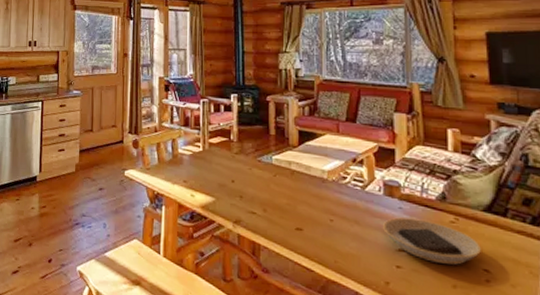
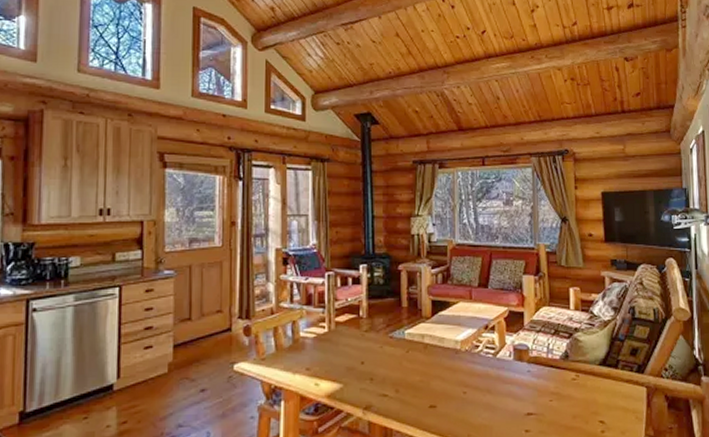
plate: present [383,217,481,265] -> none [513,380,597,421]

